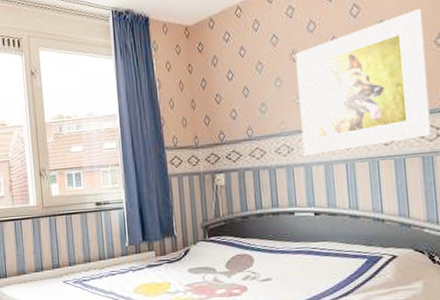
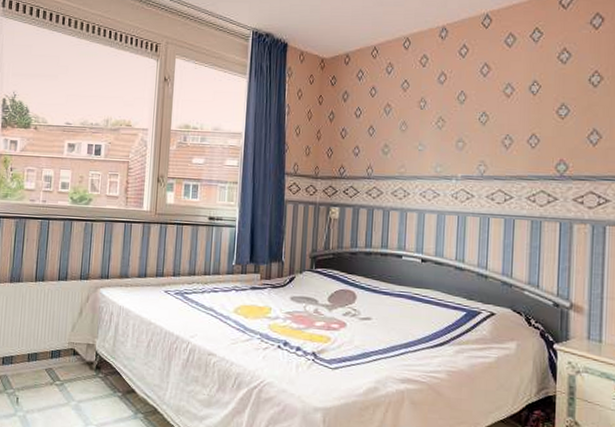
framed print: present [295,9,431,156] -> none [419,78,549,203]

